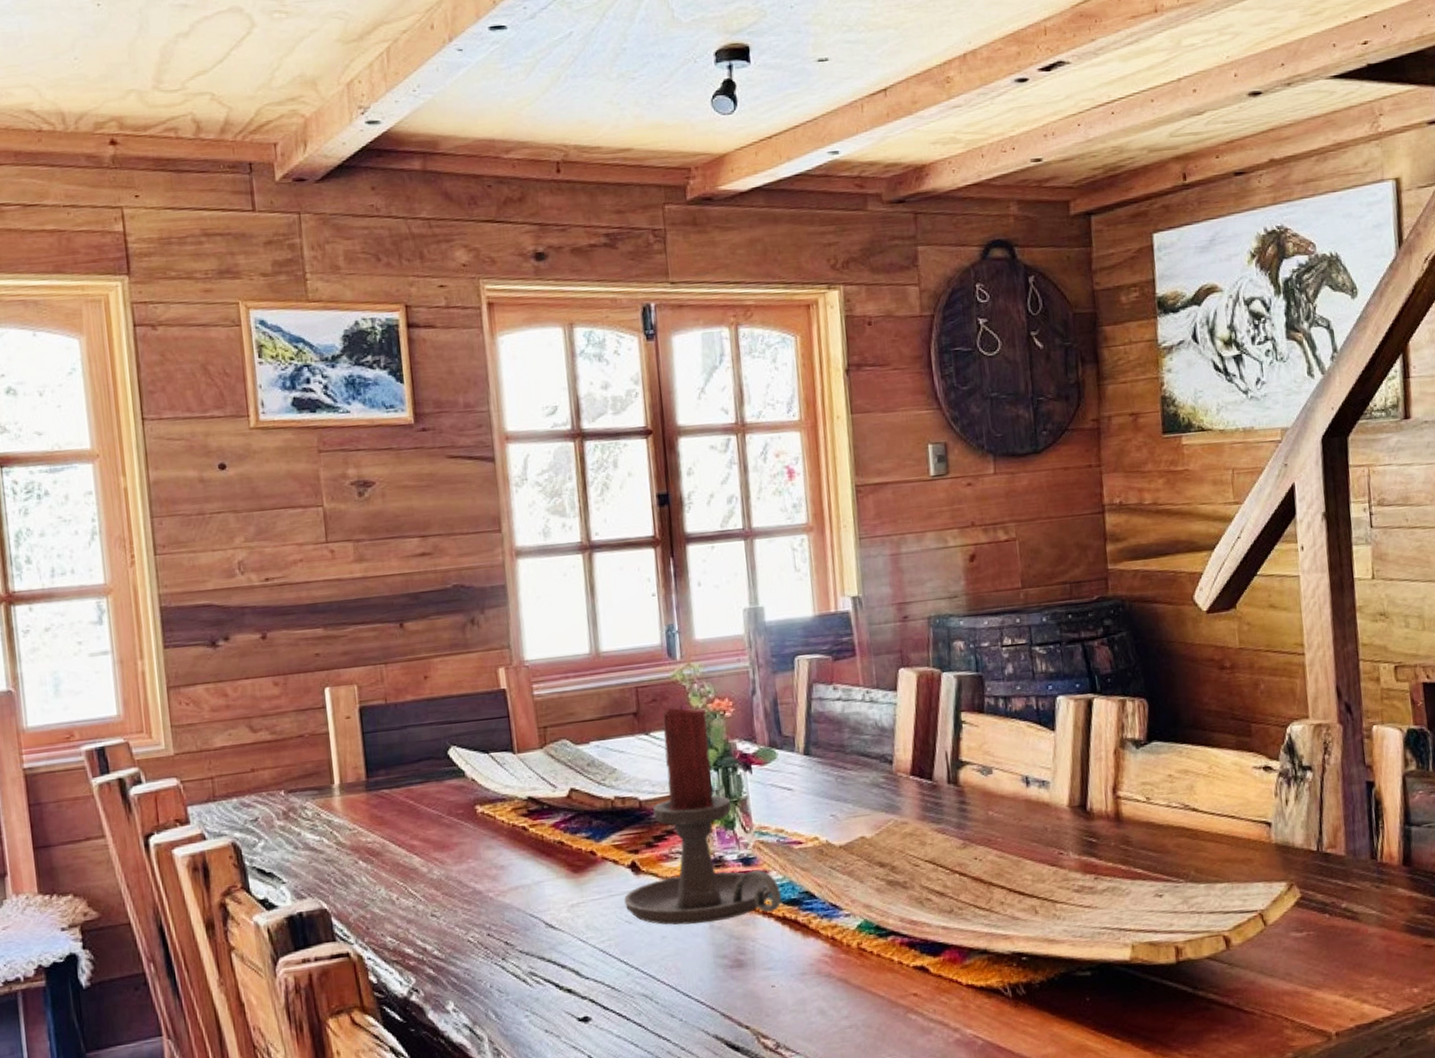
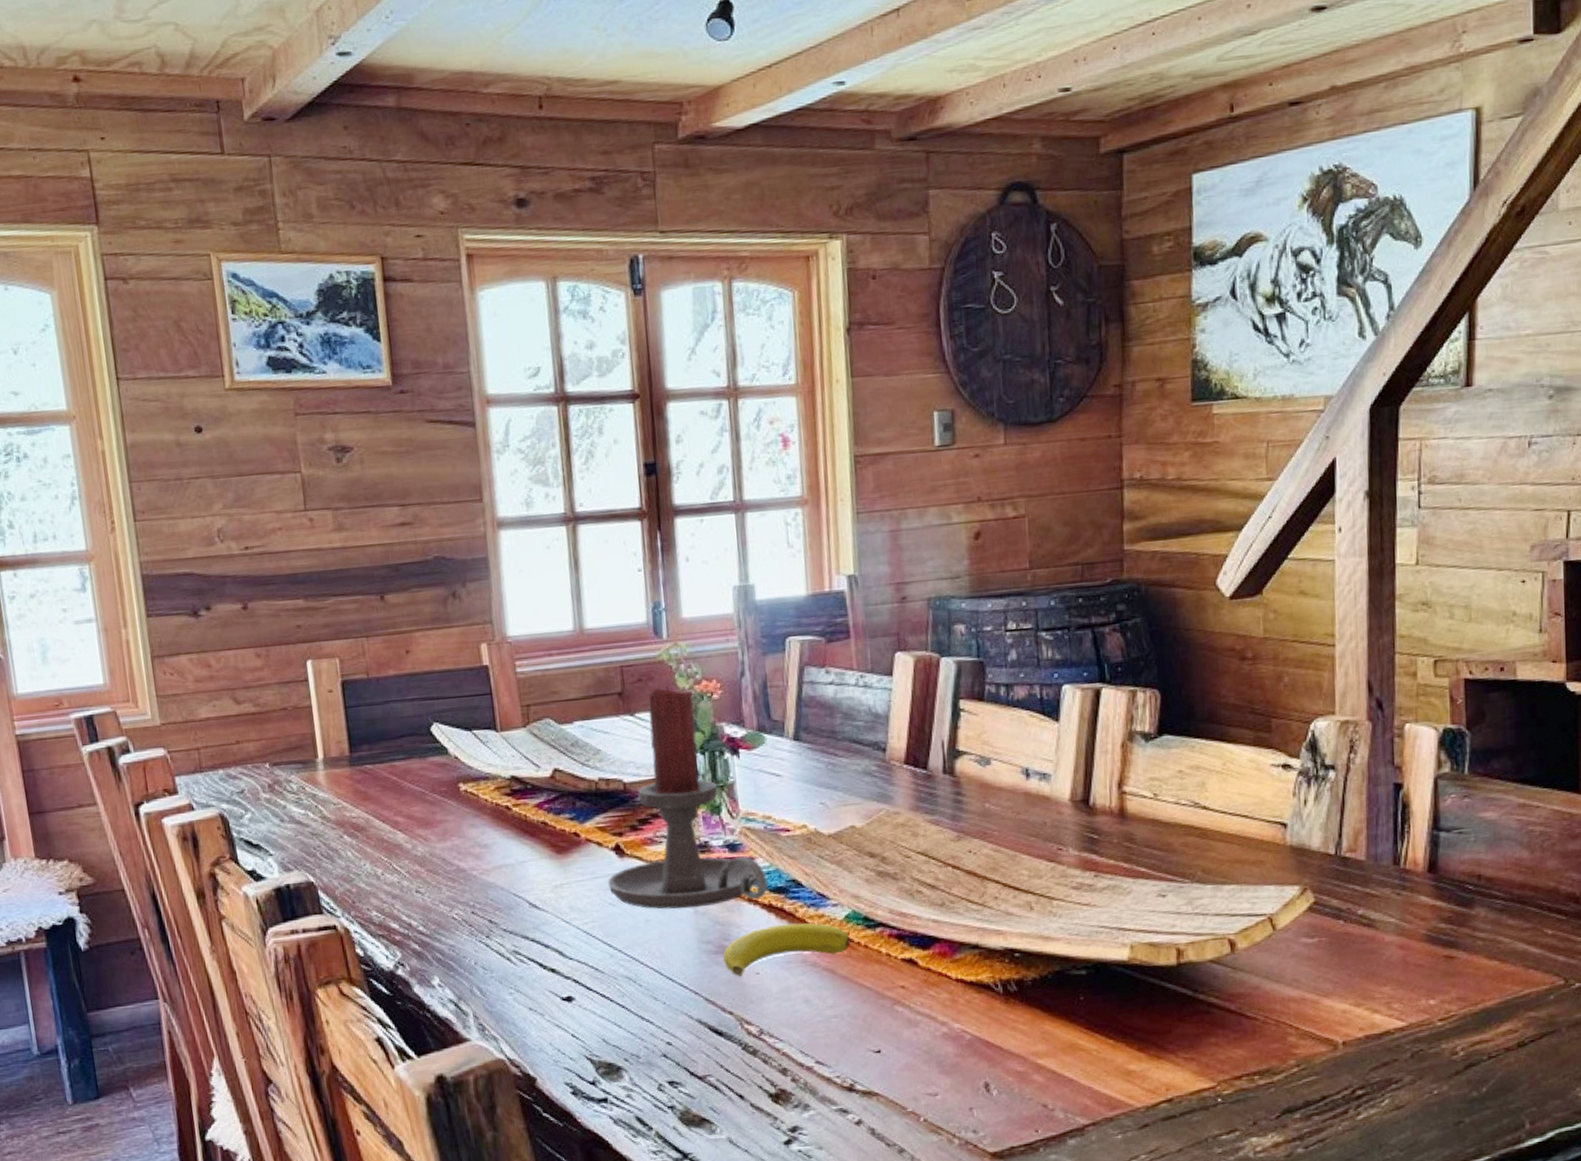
banana: none [739,934,863,990] -> present [723,923,851,977]

